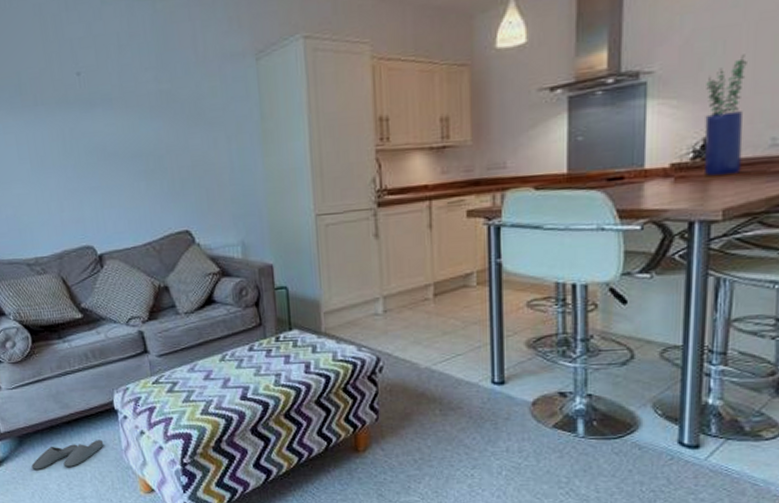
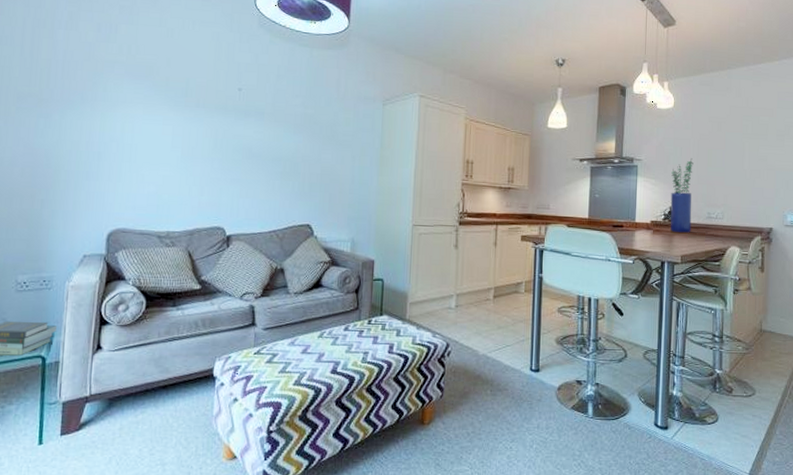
slippers: present [31,440,104,470] -> none [116,405,196,434]

